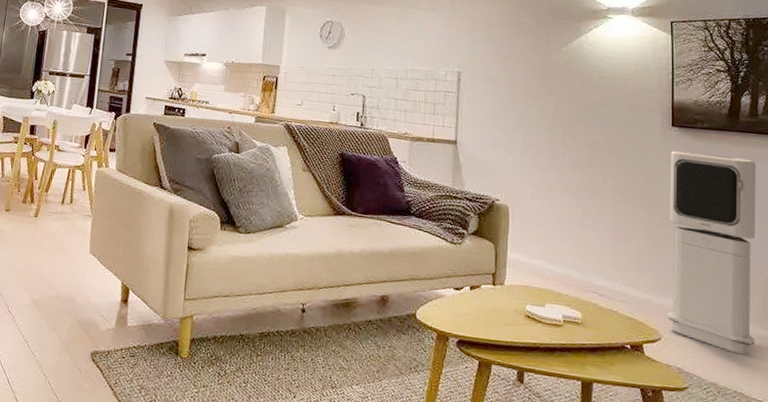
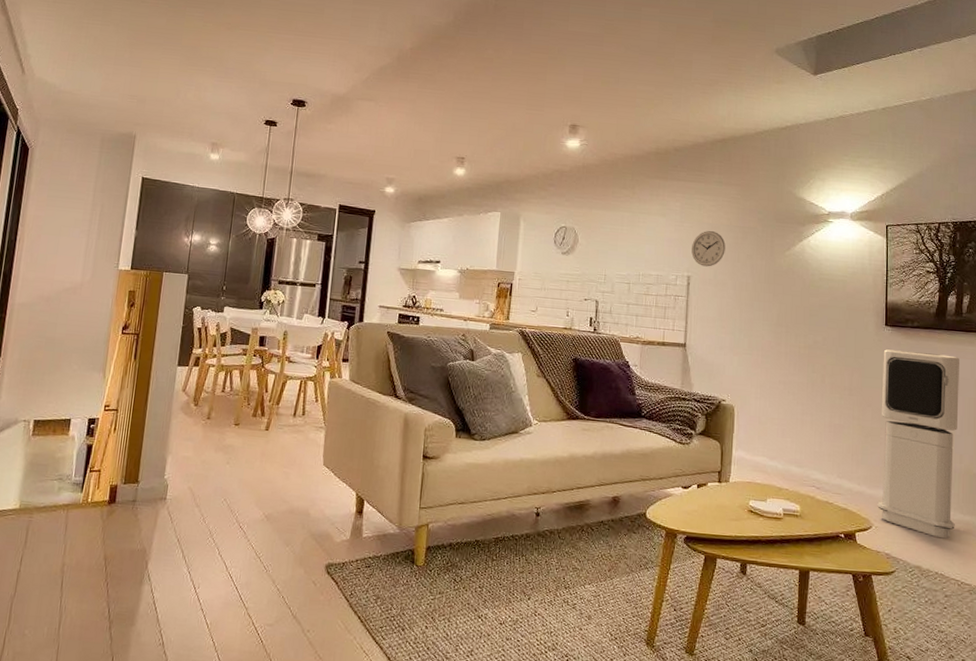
wall clock: none [462,26,498,63] -> present [691,231,725,267]

